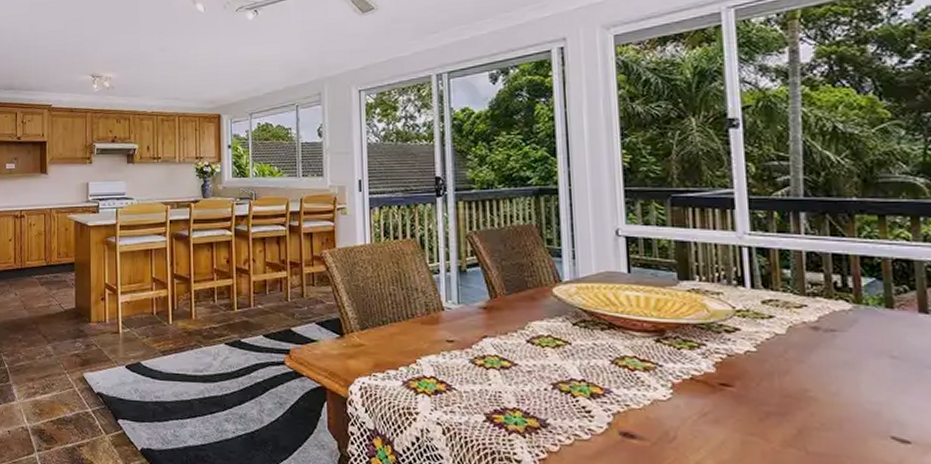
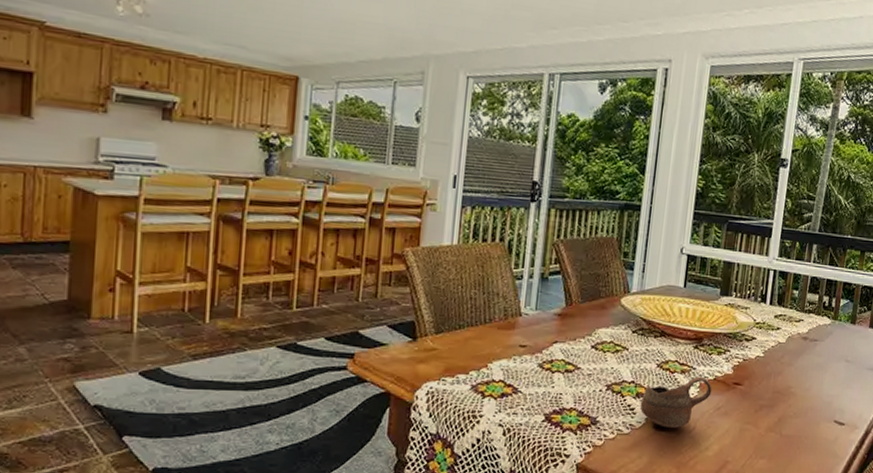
cup: none [597,375,691,436] -> present [639,376,712,428]

